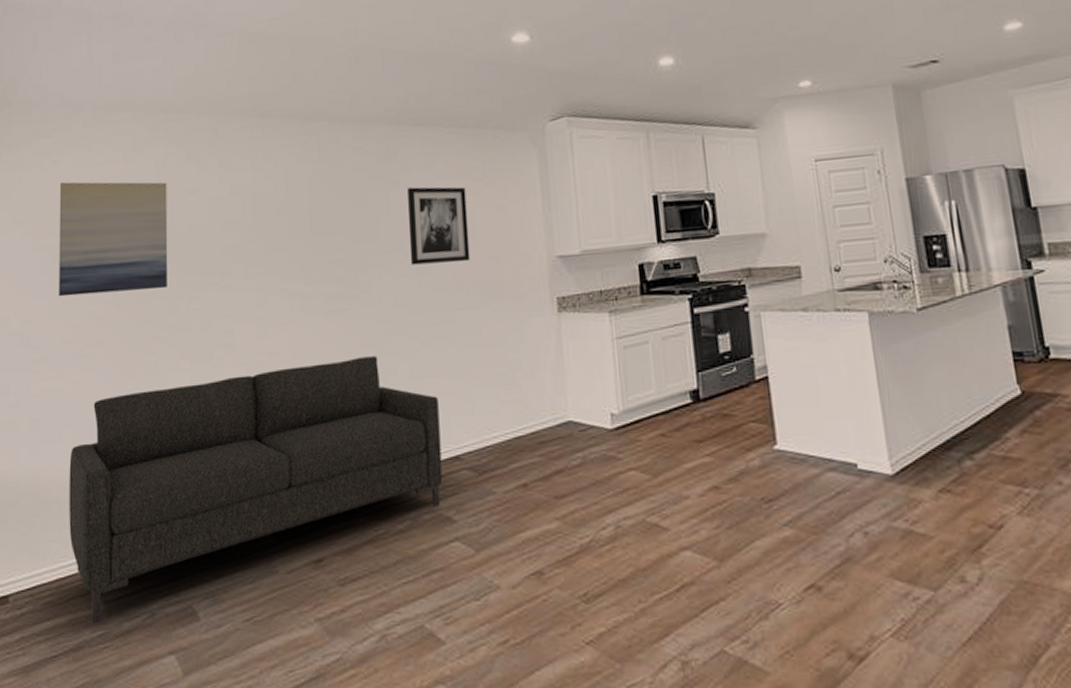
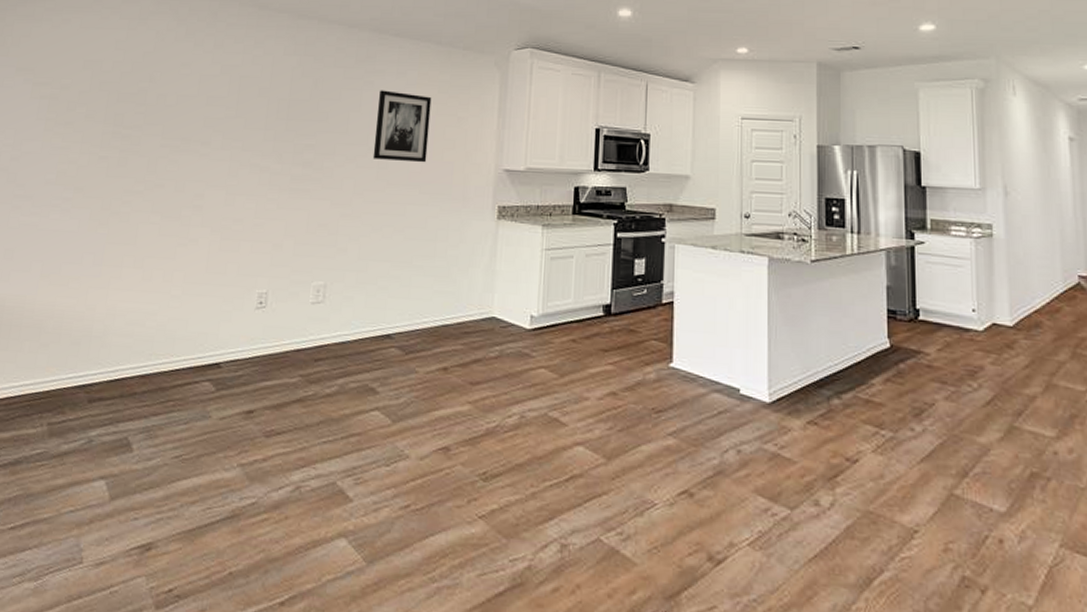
wall art: present [59,182,168,297] -> none [49,40,164,148]
sofa: present [69,356,443,624] -> none [24,234,379,442]

